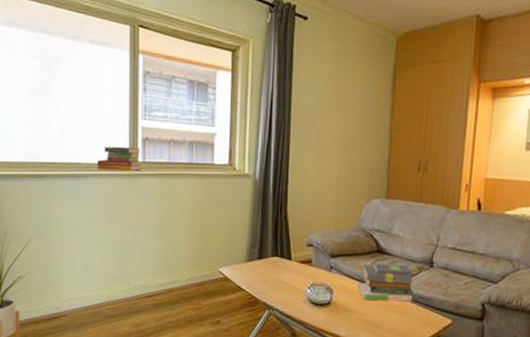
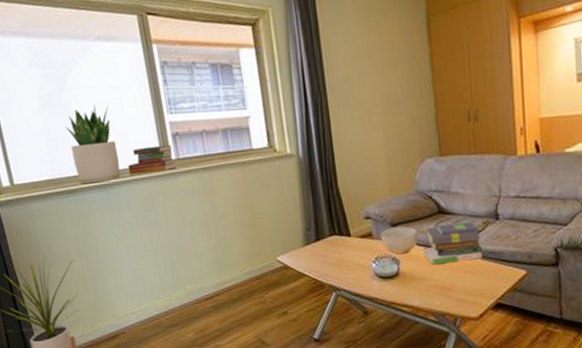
planter: none [47,100,90,173] -> present [65,104,121,185]
bowl: none [319,257,356,285] -> present [380,226,419,255]

